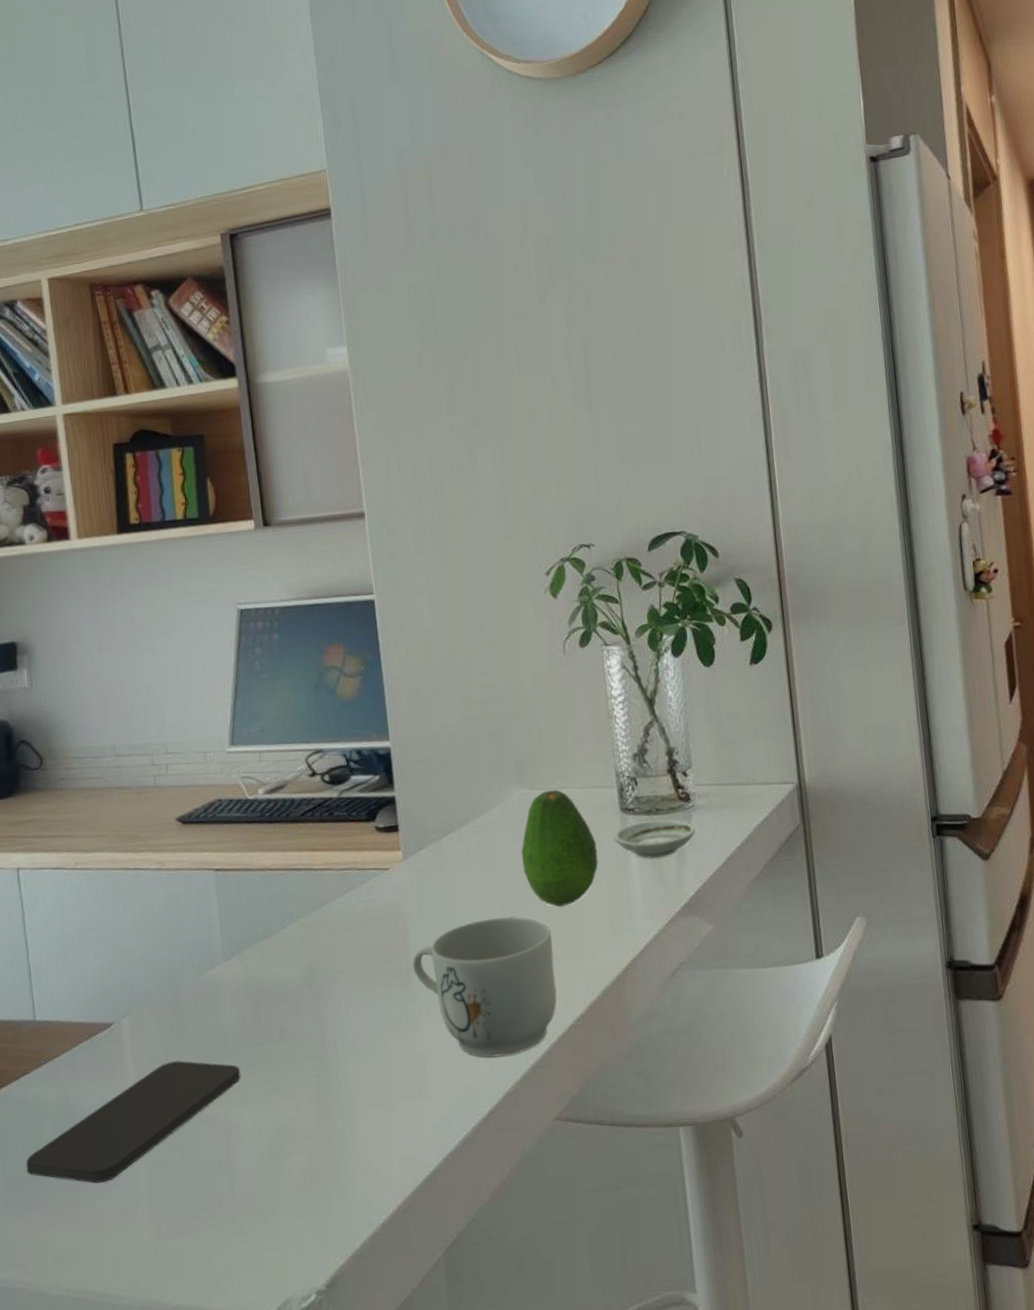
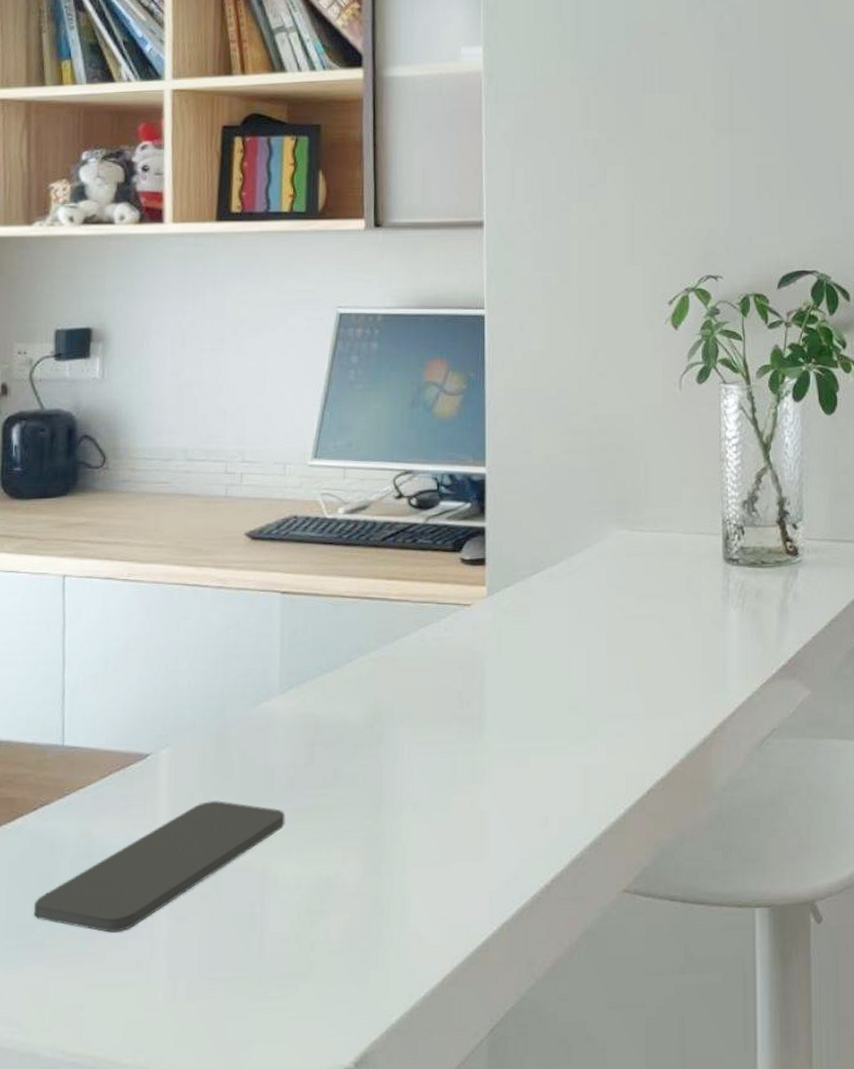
mug: present [413,917,557,1058] -> none [486,666,639,819]
fruit: present [521,789,598,907] -> none [614,532,695,660]
saucer: present [613,819,696,858] -> none [714,572,801,614]

